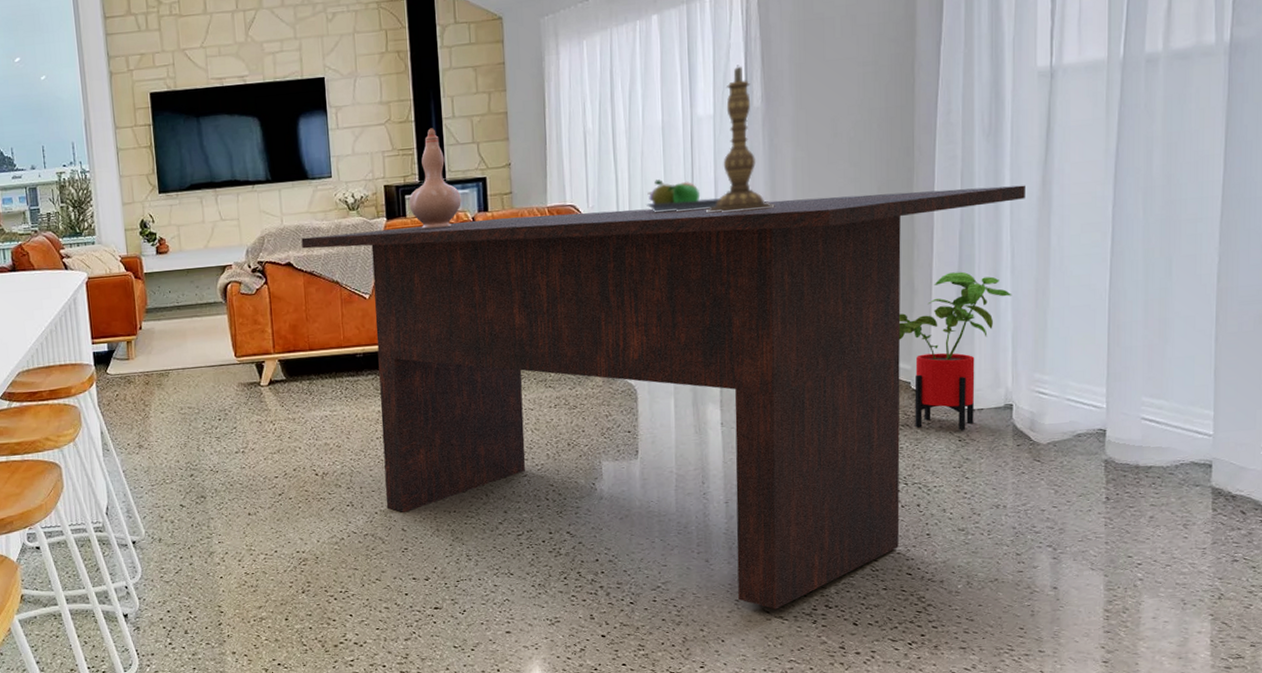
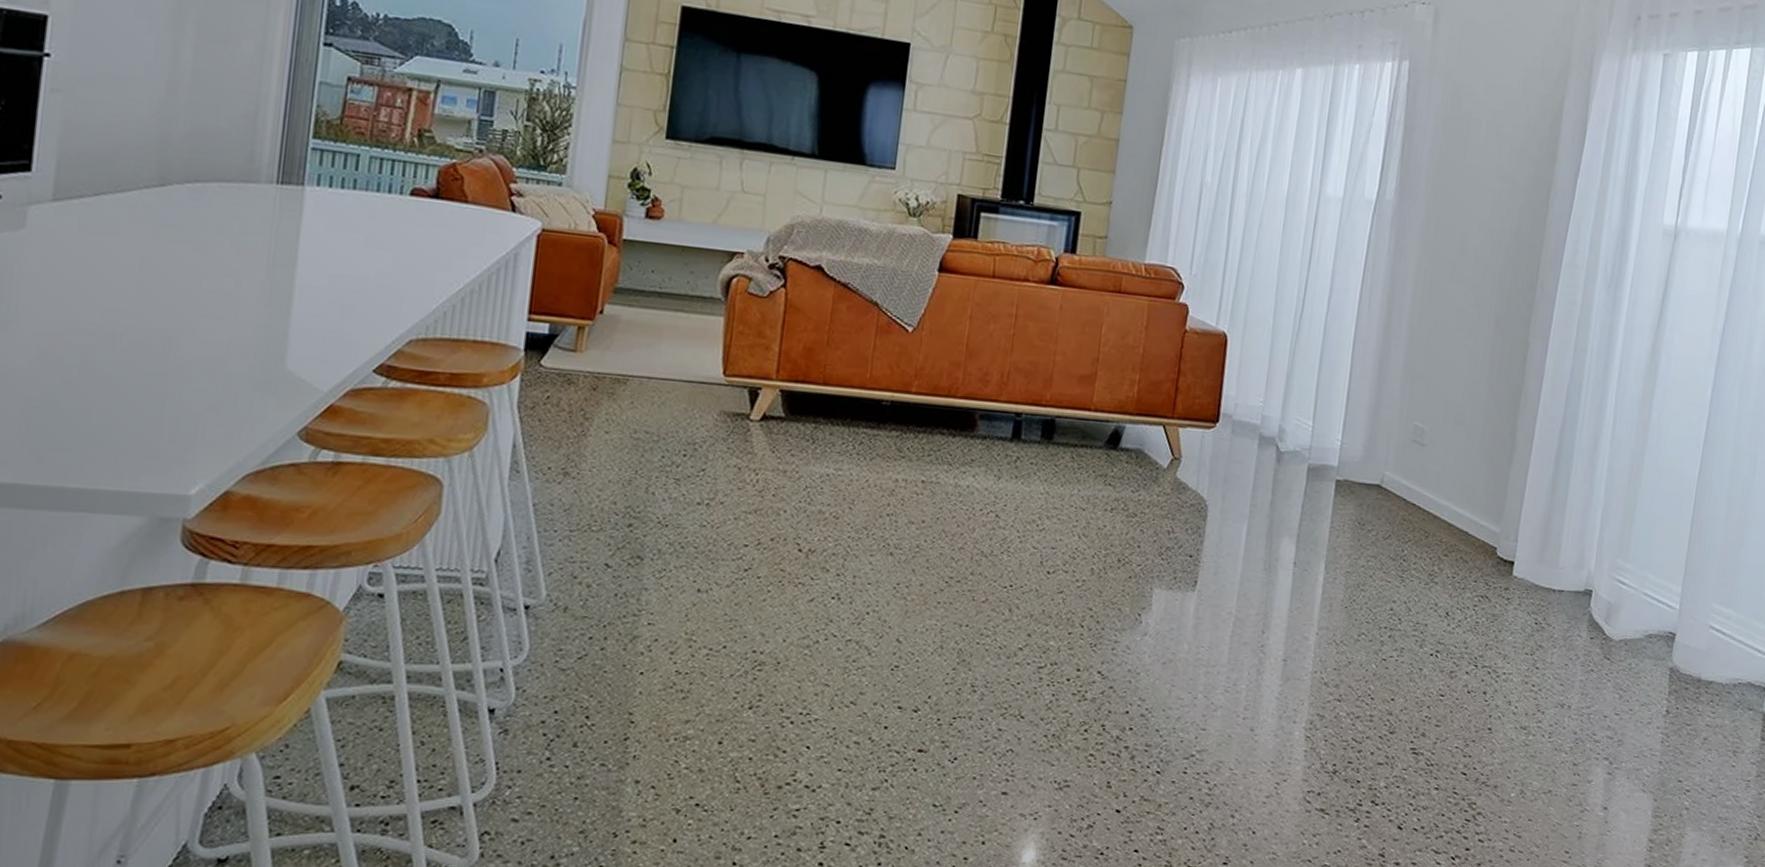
dining table: present [301,185,1025,610] -> none [840,237,1636,800]
vase: present [409,128,461,229] -> none [983,137,1048,263]
fruit bowl: present [645,179,720,213] -> none [1254,258,1335,306]
candlestick: present [706,65,775,213] -> none [1318,147,1390,320]
house plant: present [898,271,1012,431] -> none [1492,430,1608,613]

